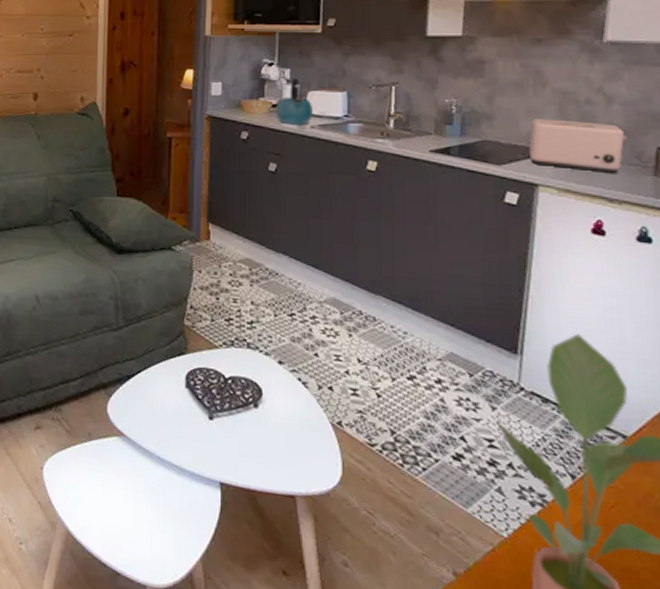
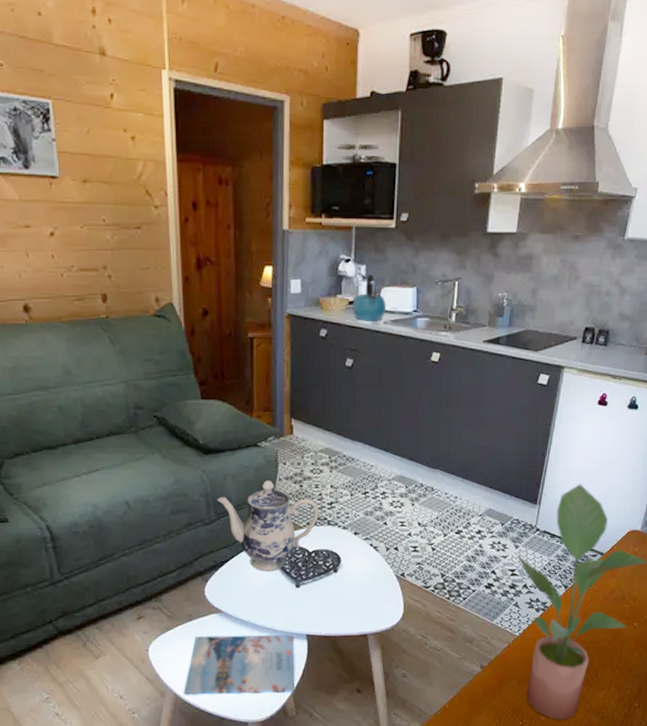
magazine: none [76,461,206,556] -> present [184,634,295,695]
teapot: none [126,288,237,395] -> present [217,480,318,571]
toaster: present [528,119,627,173] -> none [559,309,632,354]

